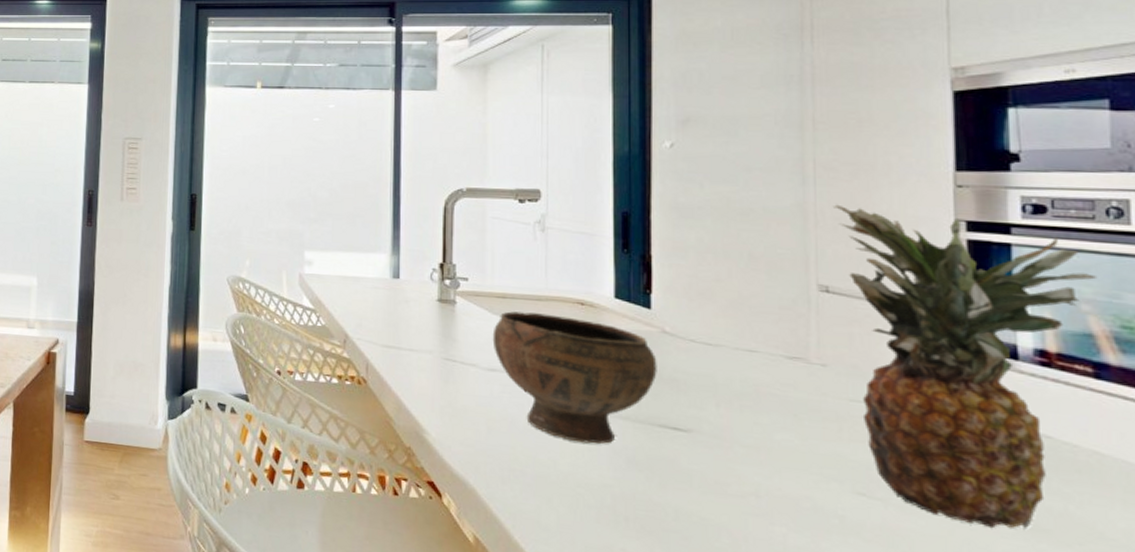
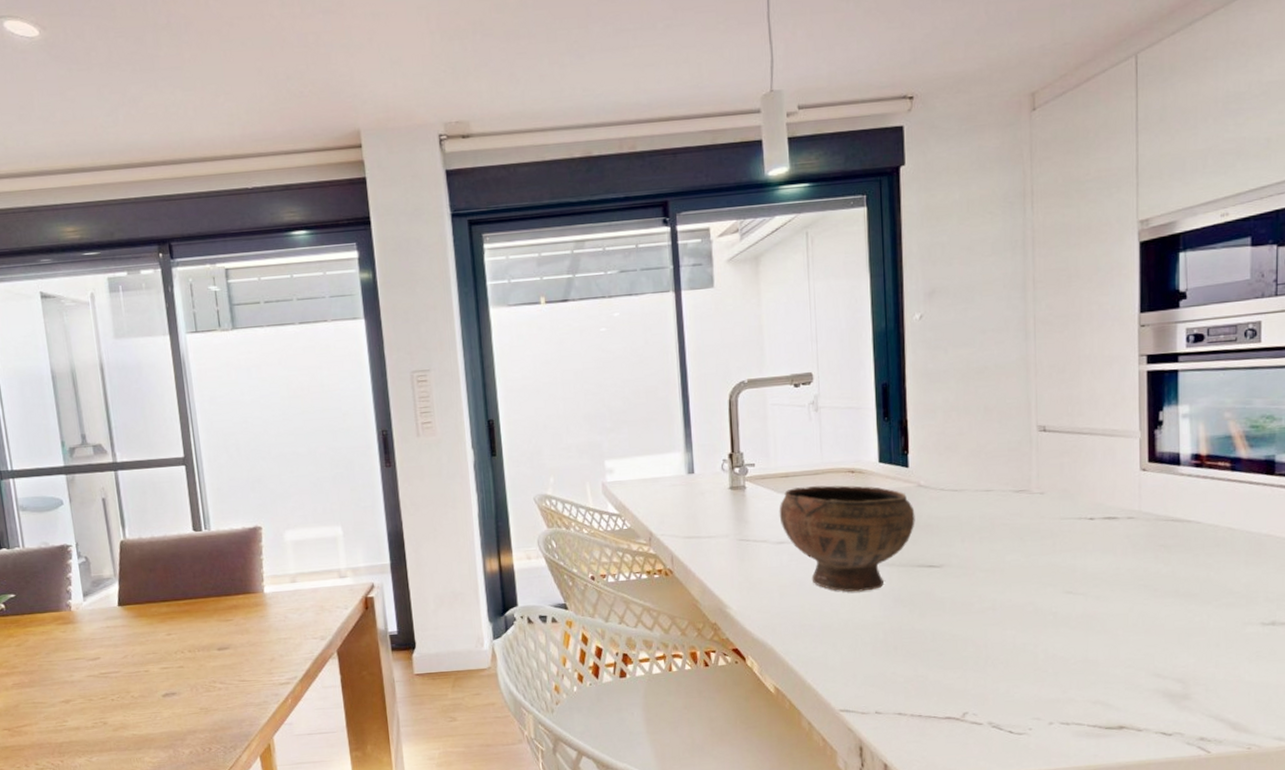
fruit: present [834,204,1098,530] -> none [1049,354,1237,601]

